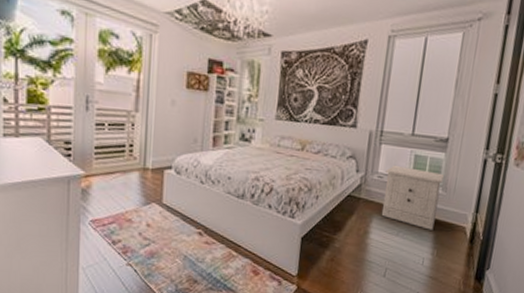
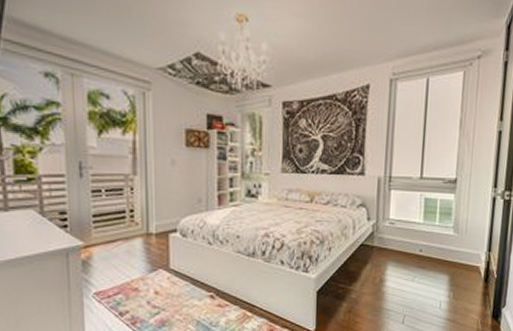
nightstand: present [381,166,444,230] -> none [395,211,455,273]

